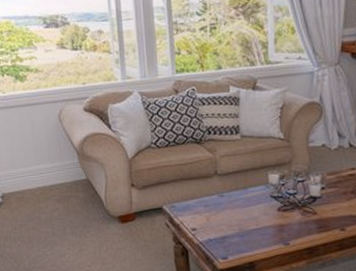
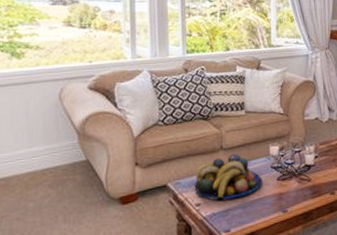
fruit bowl: none [189,179,261,227] -> present [194,153,263,201]

